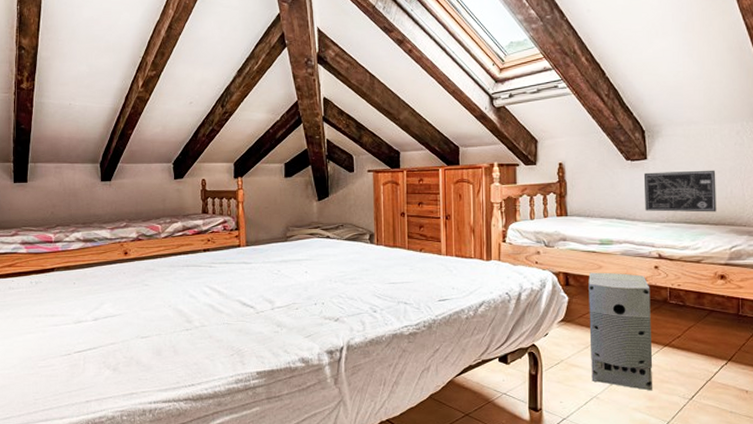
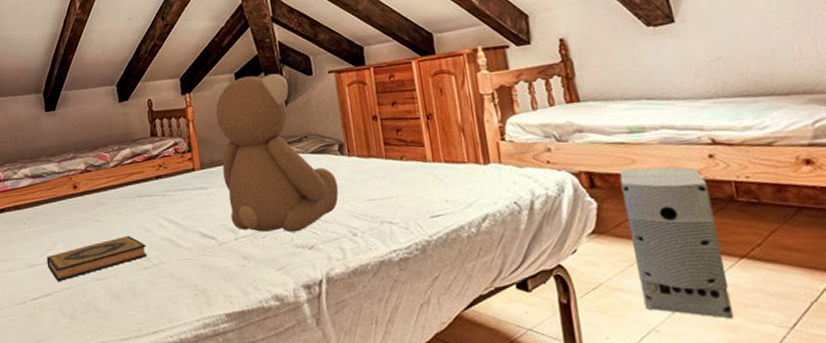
hardback book: none [93,301,190,337] -> present [46,236,147,281]
teddy bear: none [261,167,366,306] -> present [210,74,339,233]
wall art: present [643,170,717,213] -> none [673,25,784,86]

